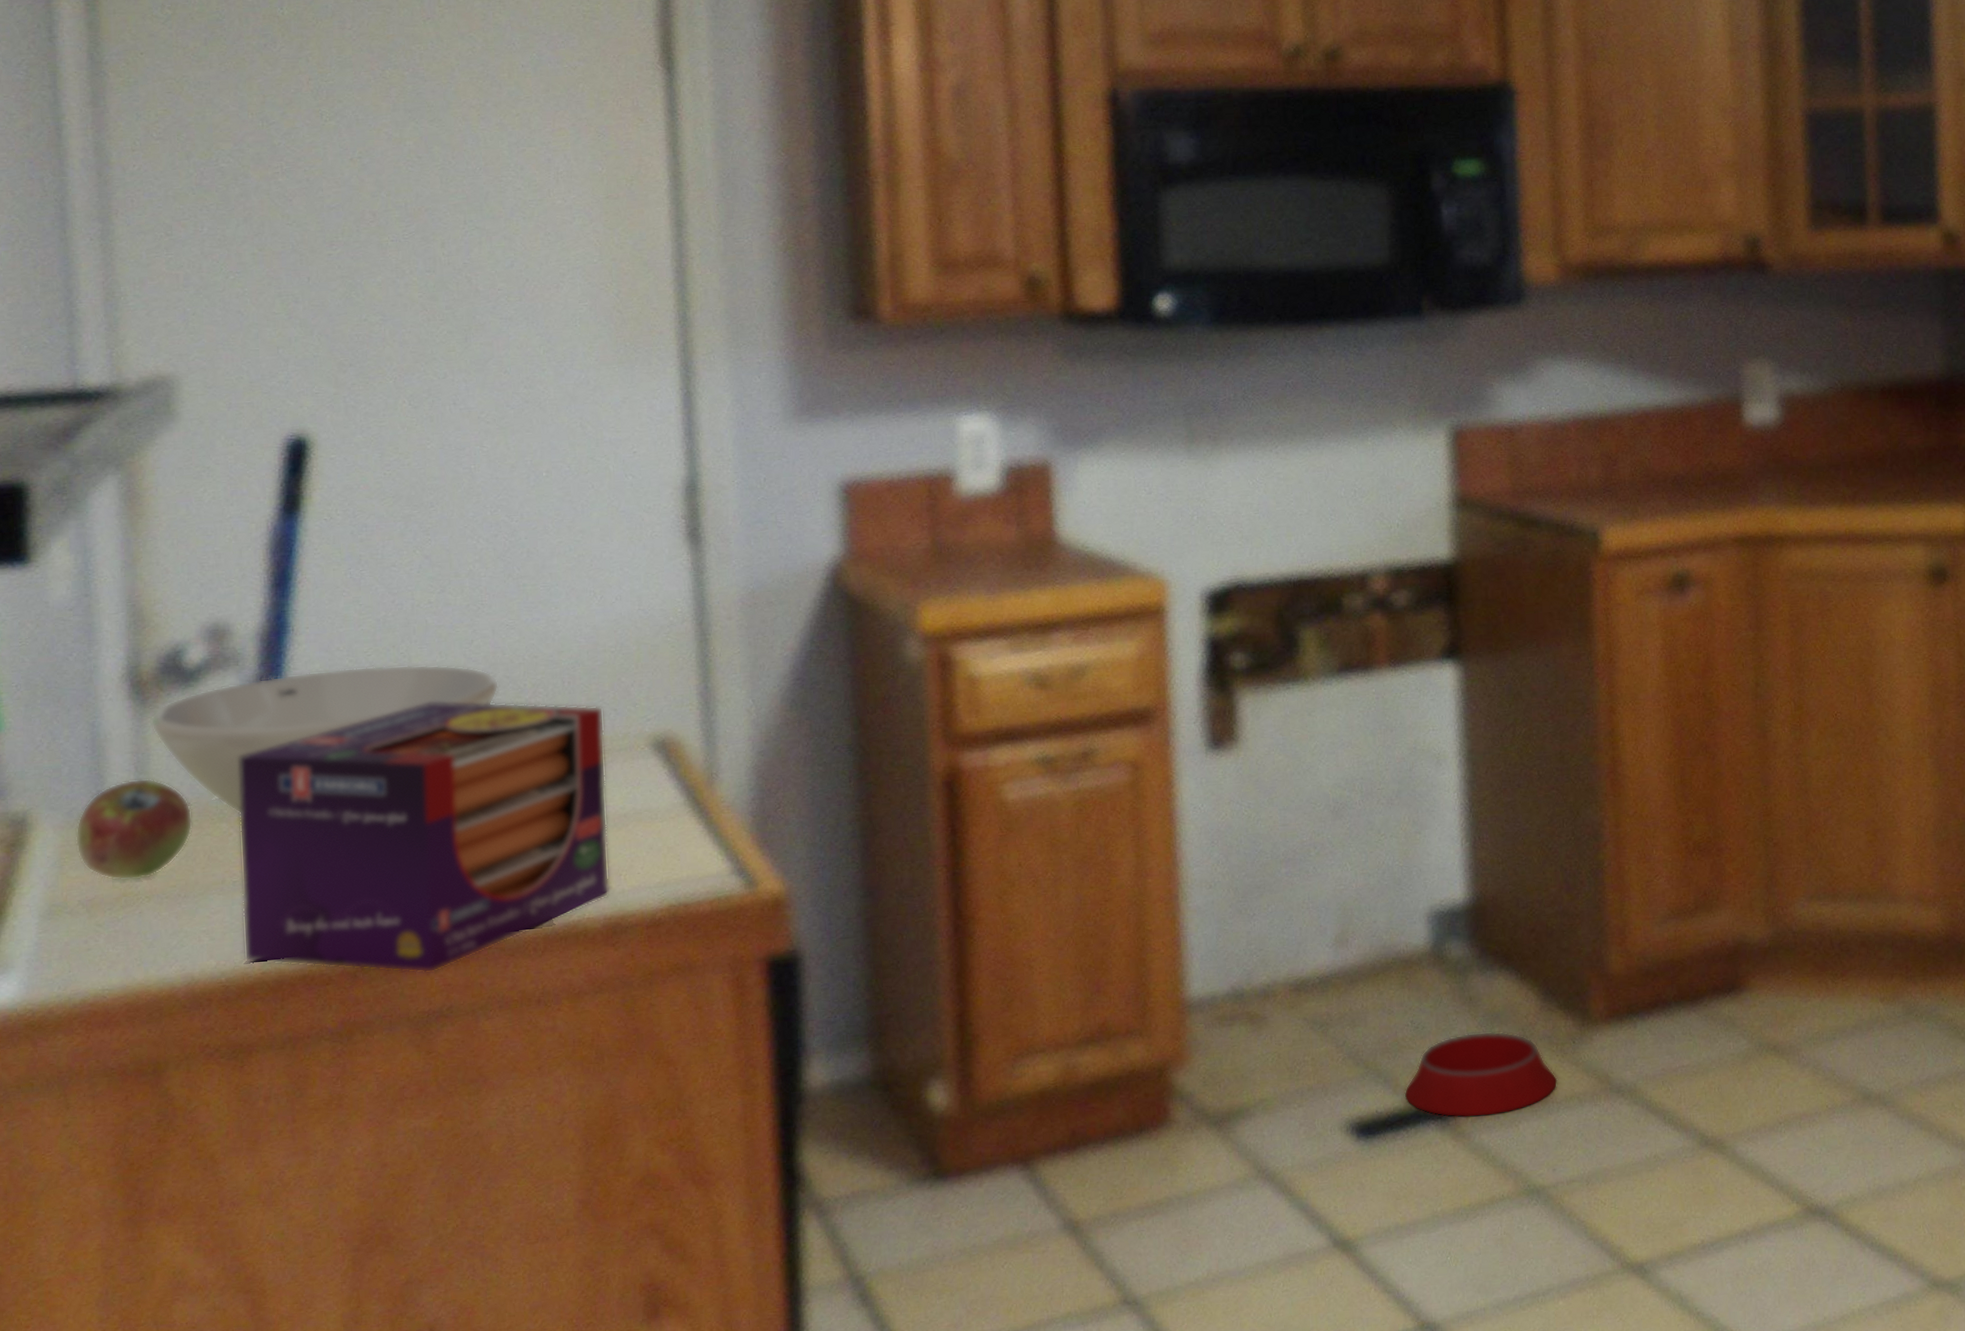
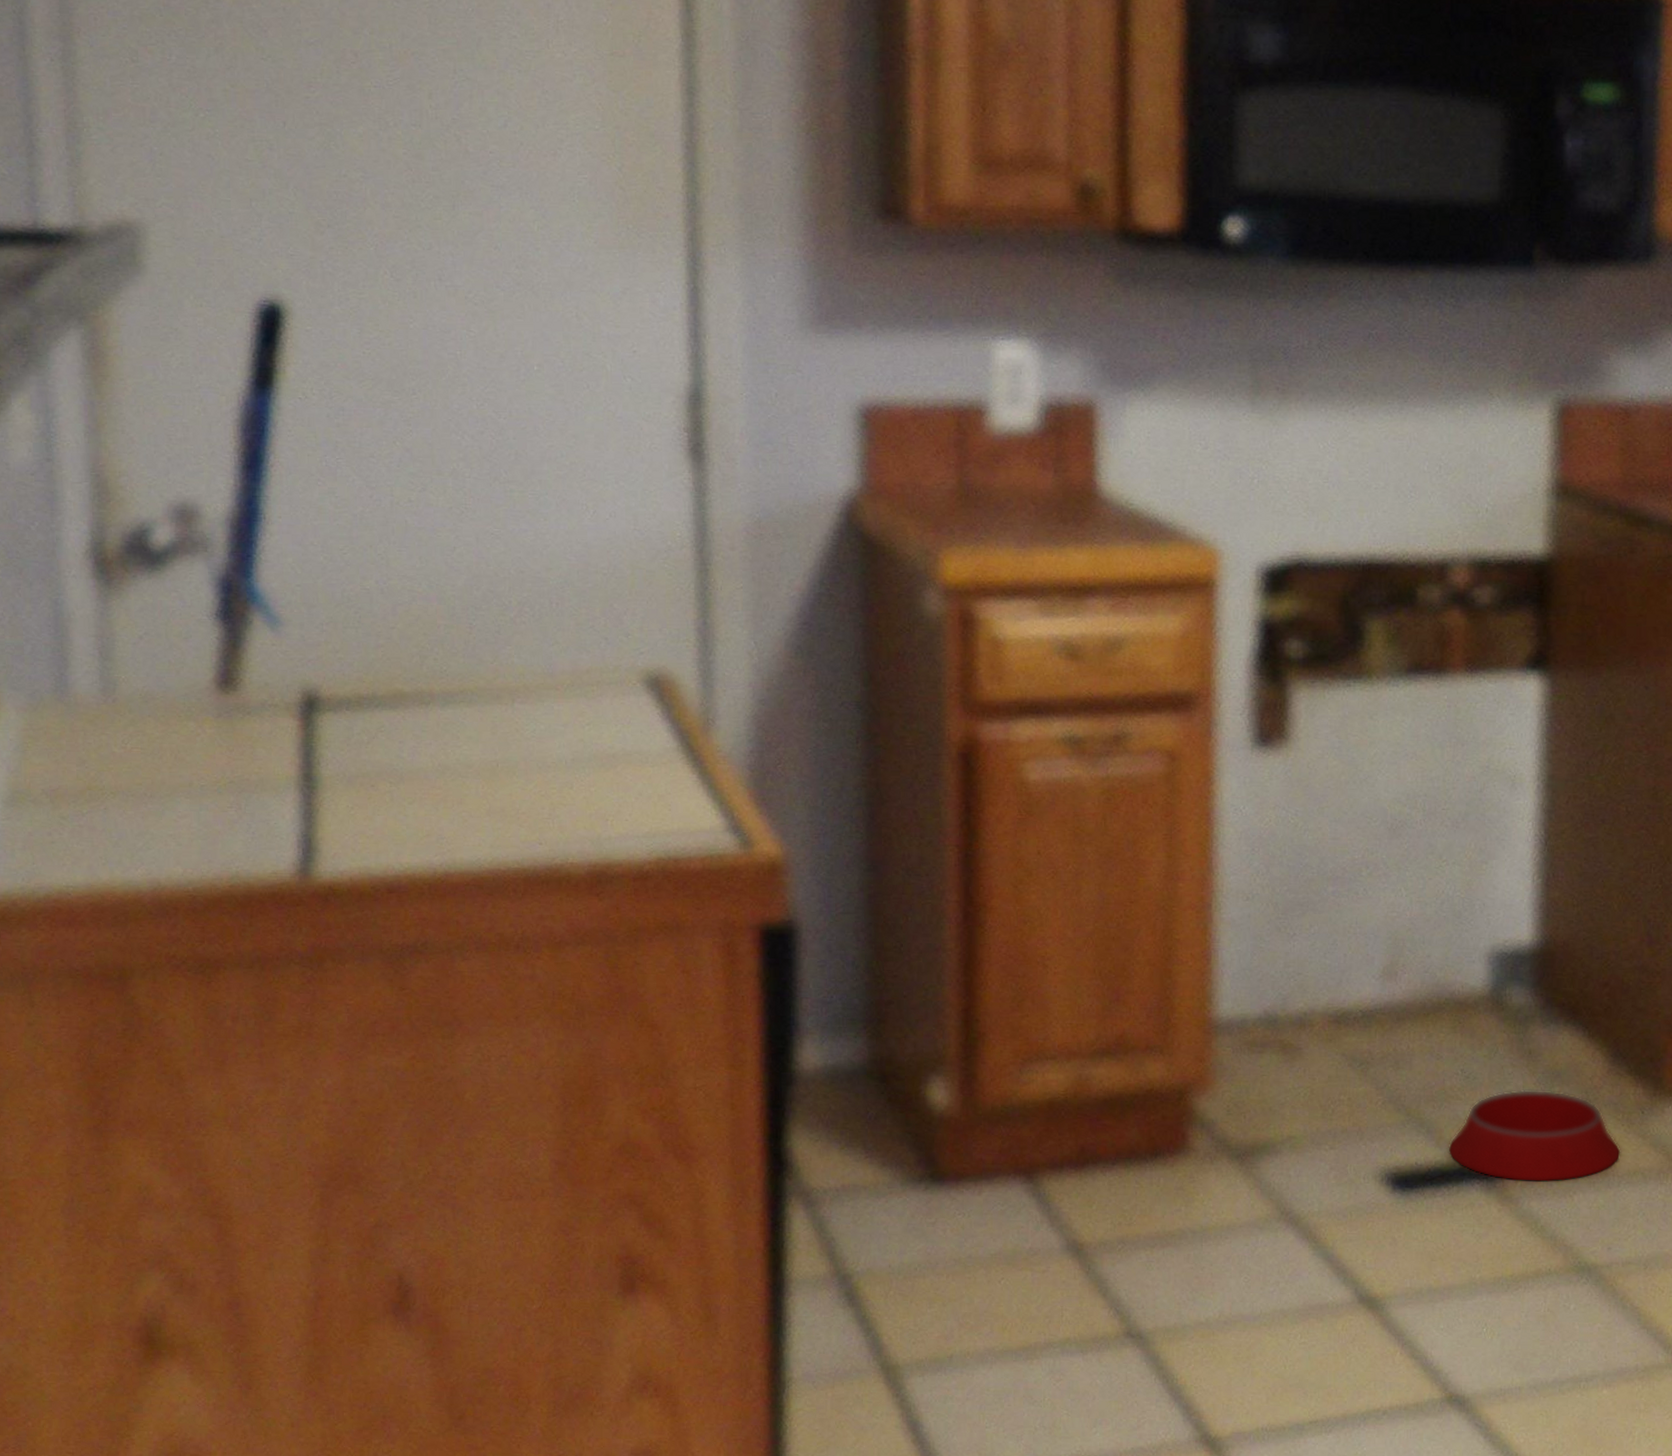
fruit: present [75,778,193,880] -> none [38,665,159,773]
bowl: present [150,664,499,815] -> none [115,565,483,714]
food package: present [239,702,610,973] -> none [207,612,596,904]

